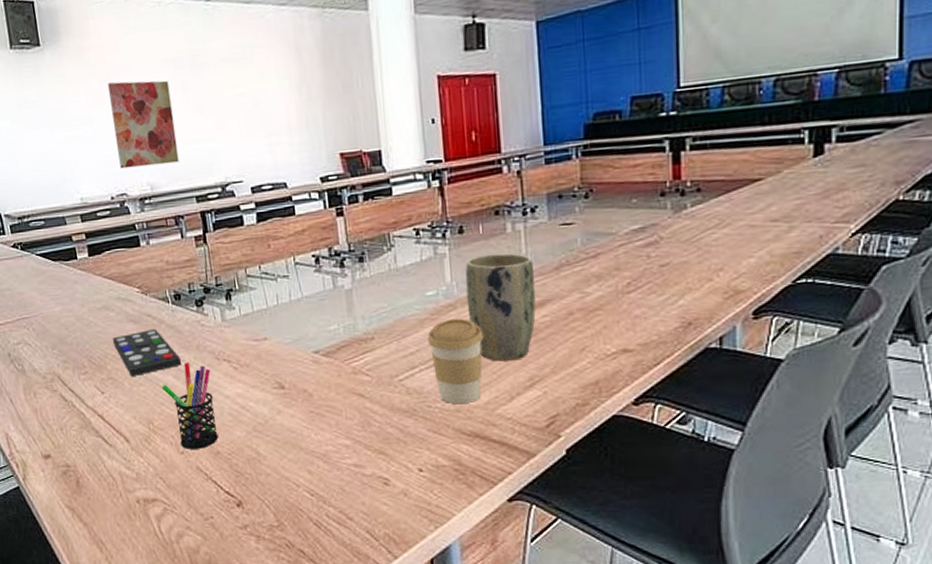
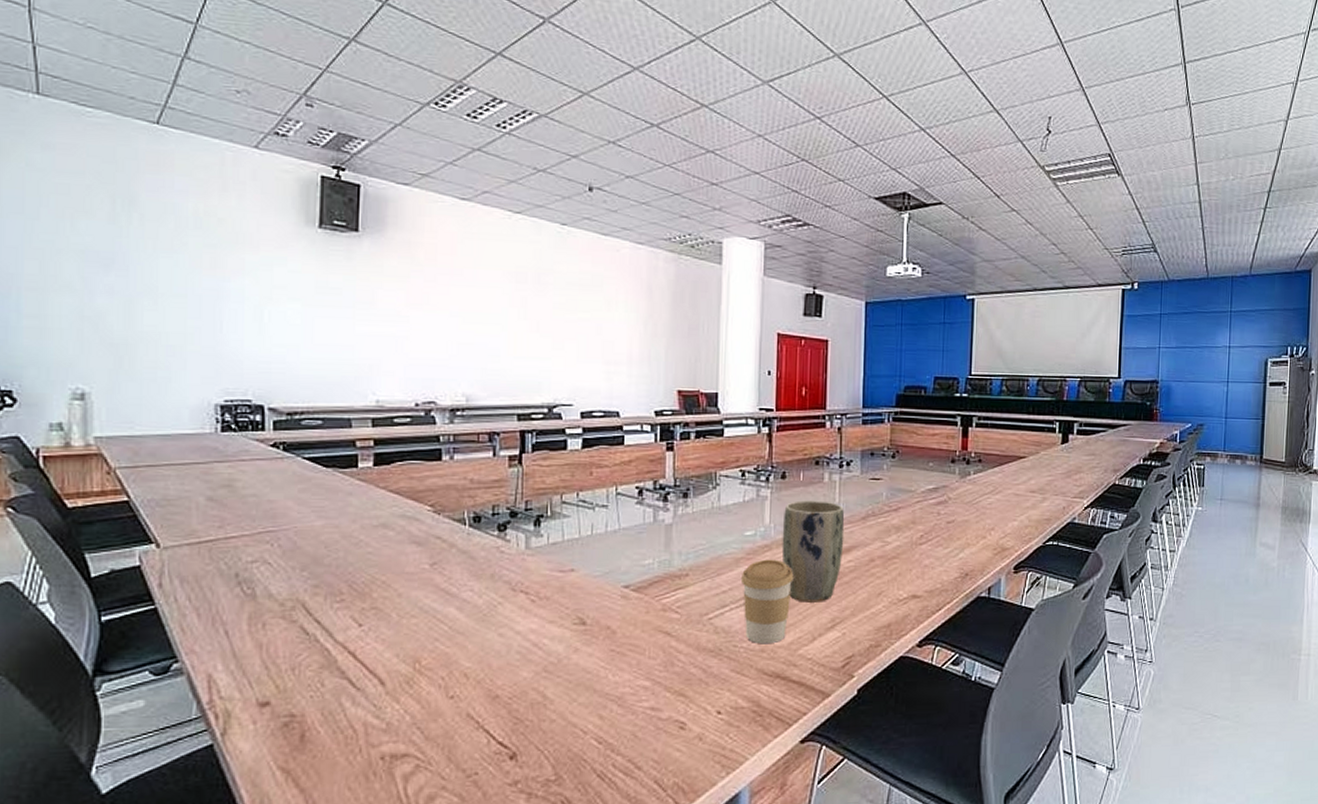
wall art: present [108,80,180,169] -> none [433,284,507,377]
remote control: present [113,328,182,376] -> none [386,553,470,606]
pen holder: present [162,363,219,449] -> none [440,593,503,693]

